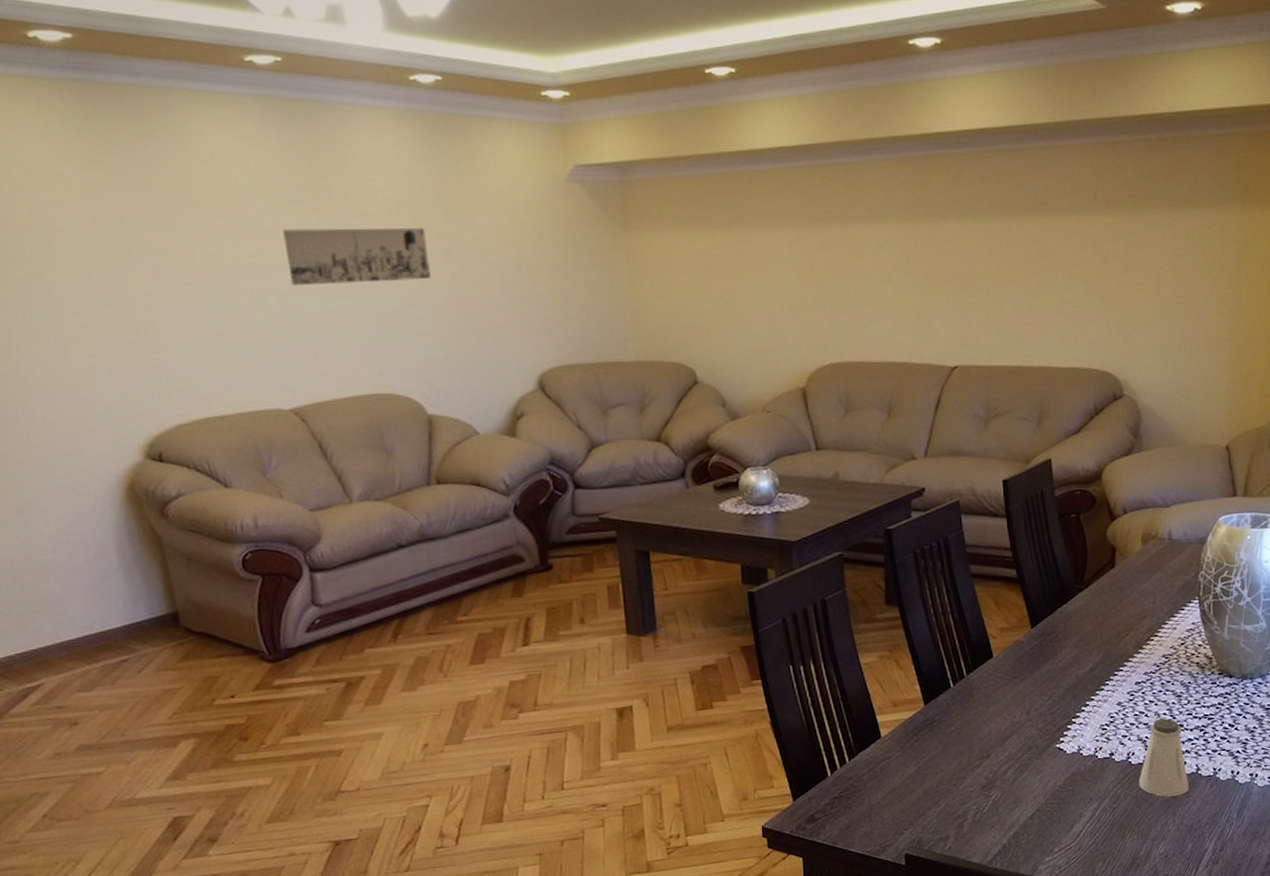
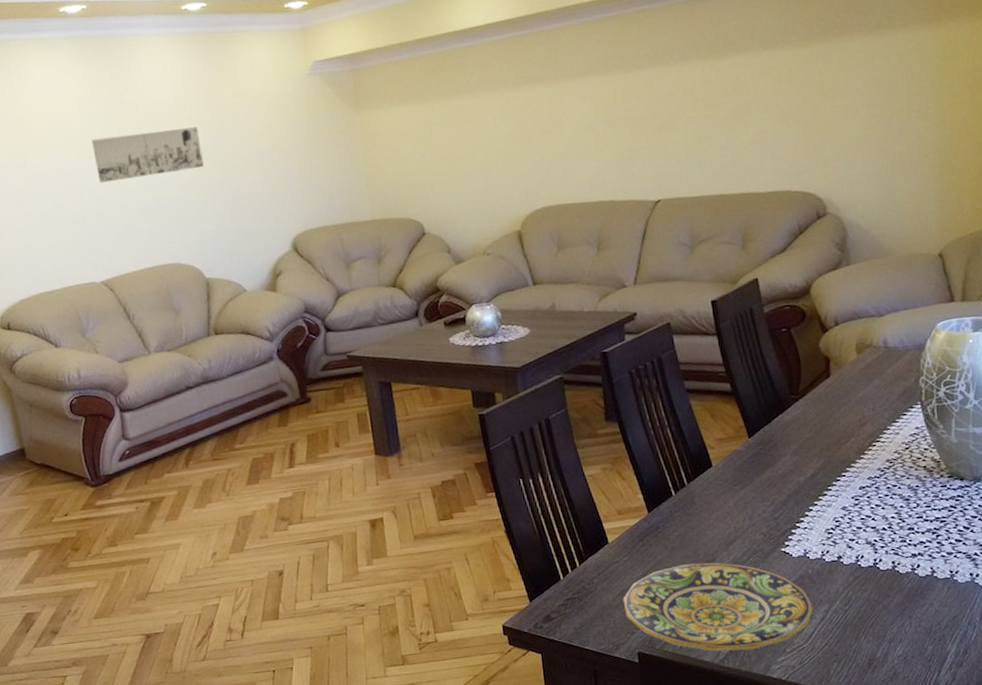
plate: none [892,759,1084,852] -> present [622,562,814,651]
saltshaker: present [1139,718,1190,797] -> none [870,521,926,599]

